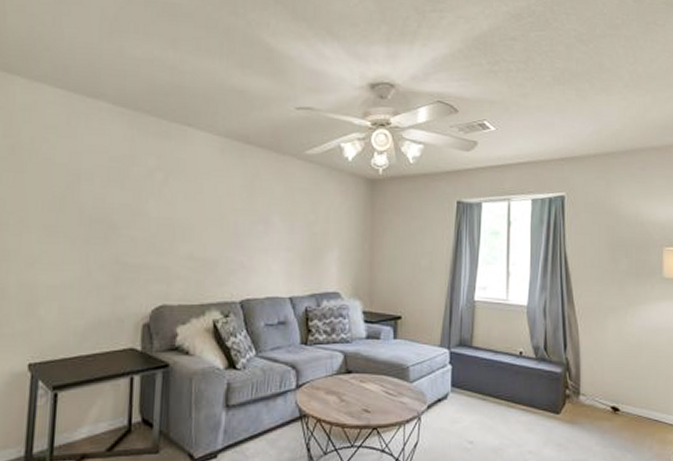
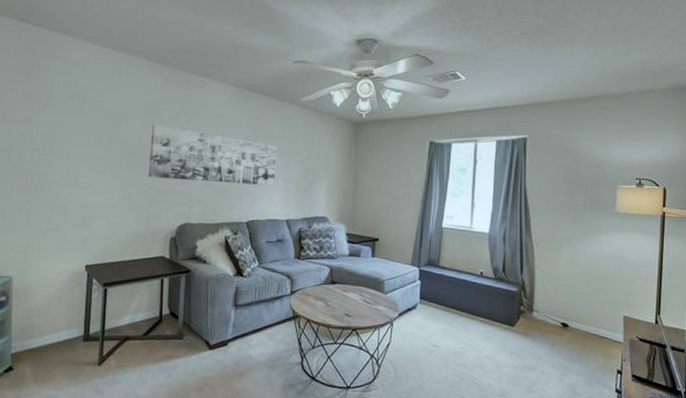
wall art: none [114,183,278,256] -> present [149,124,278,186]

